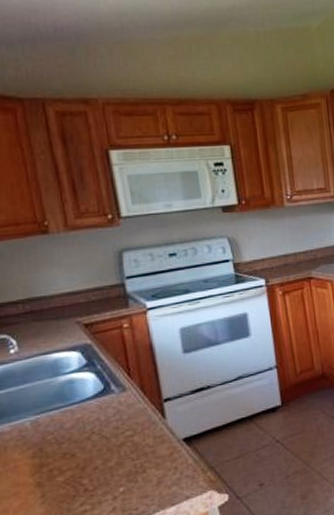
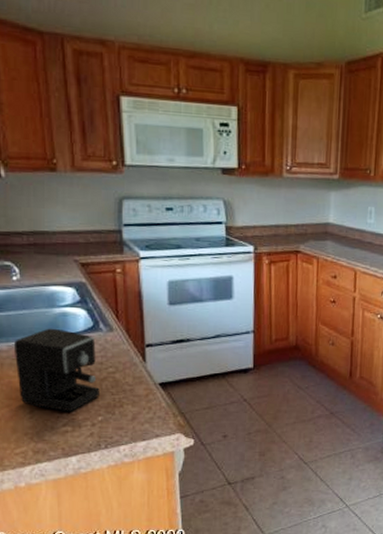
coffee maker: none [16,398,119,489] -> present [13,328,100,412]

